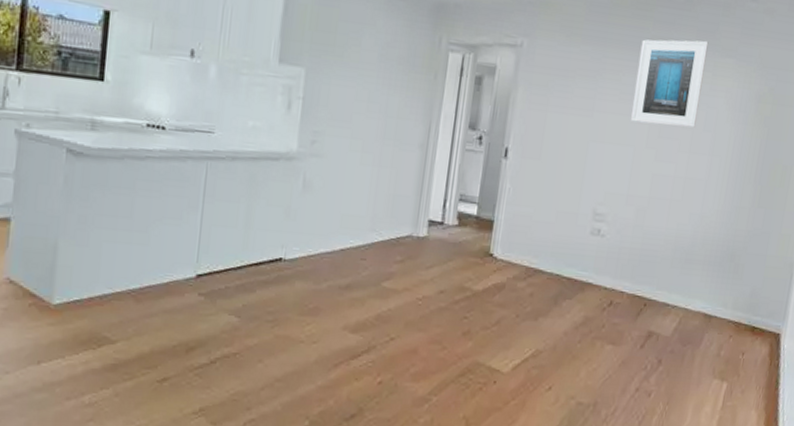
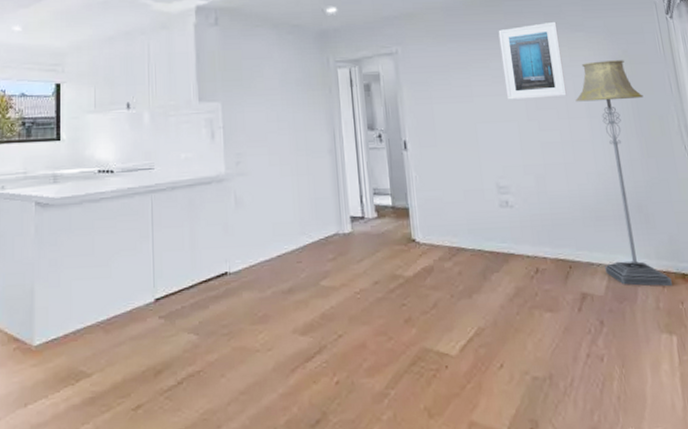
floor lamp: none [678,94,775,337] -> present [575,60,672,287]

